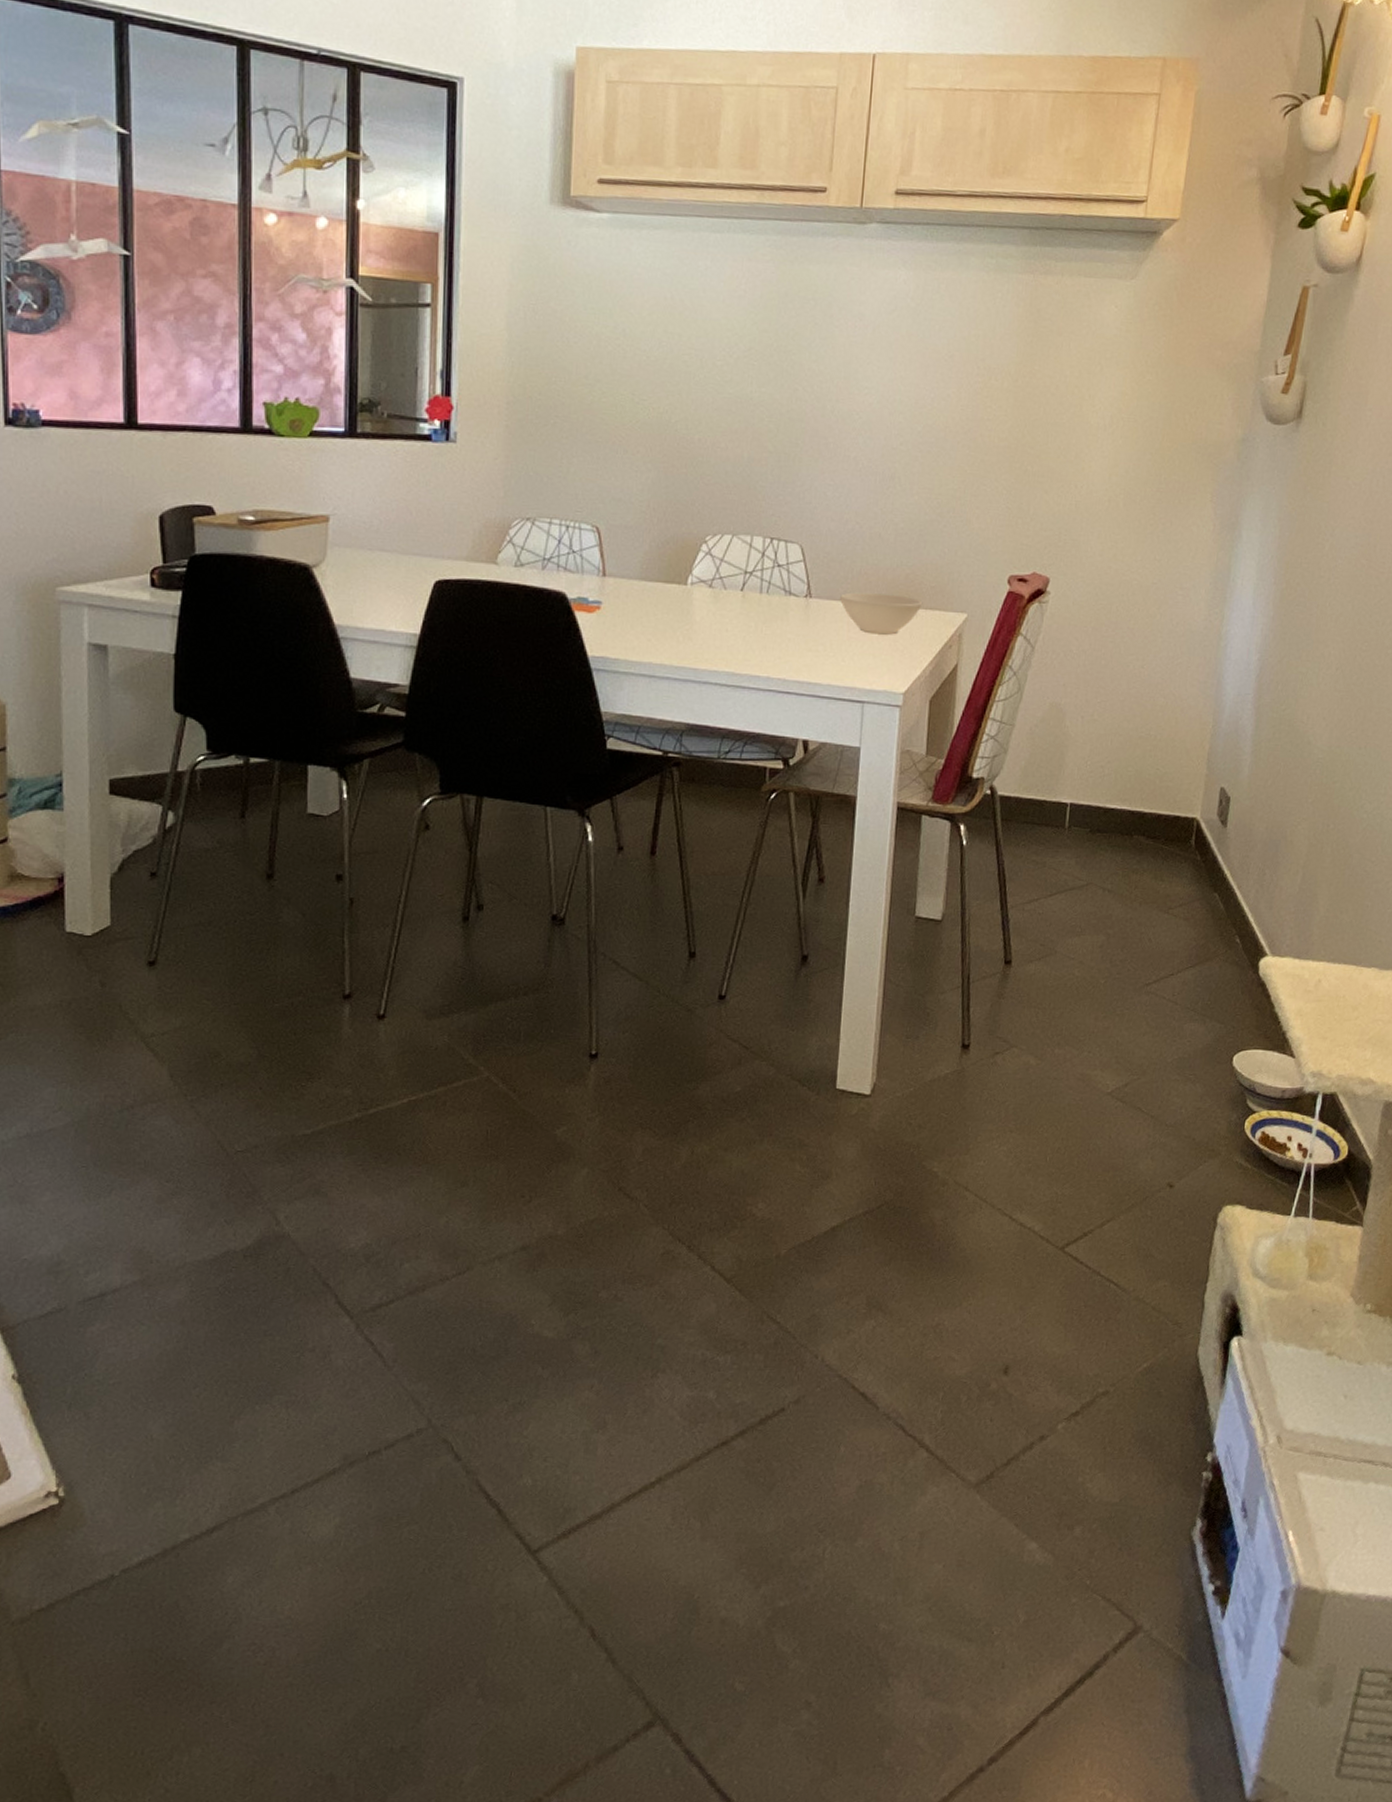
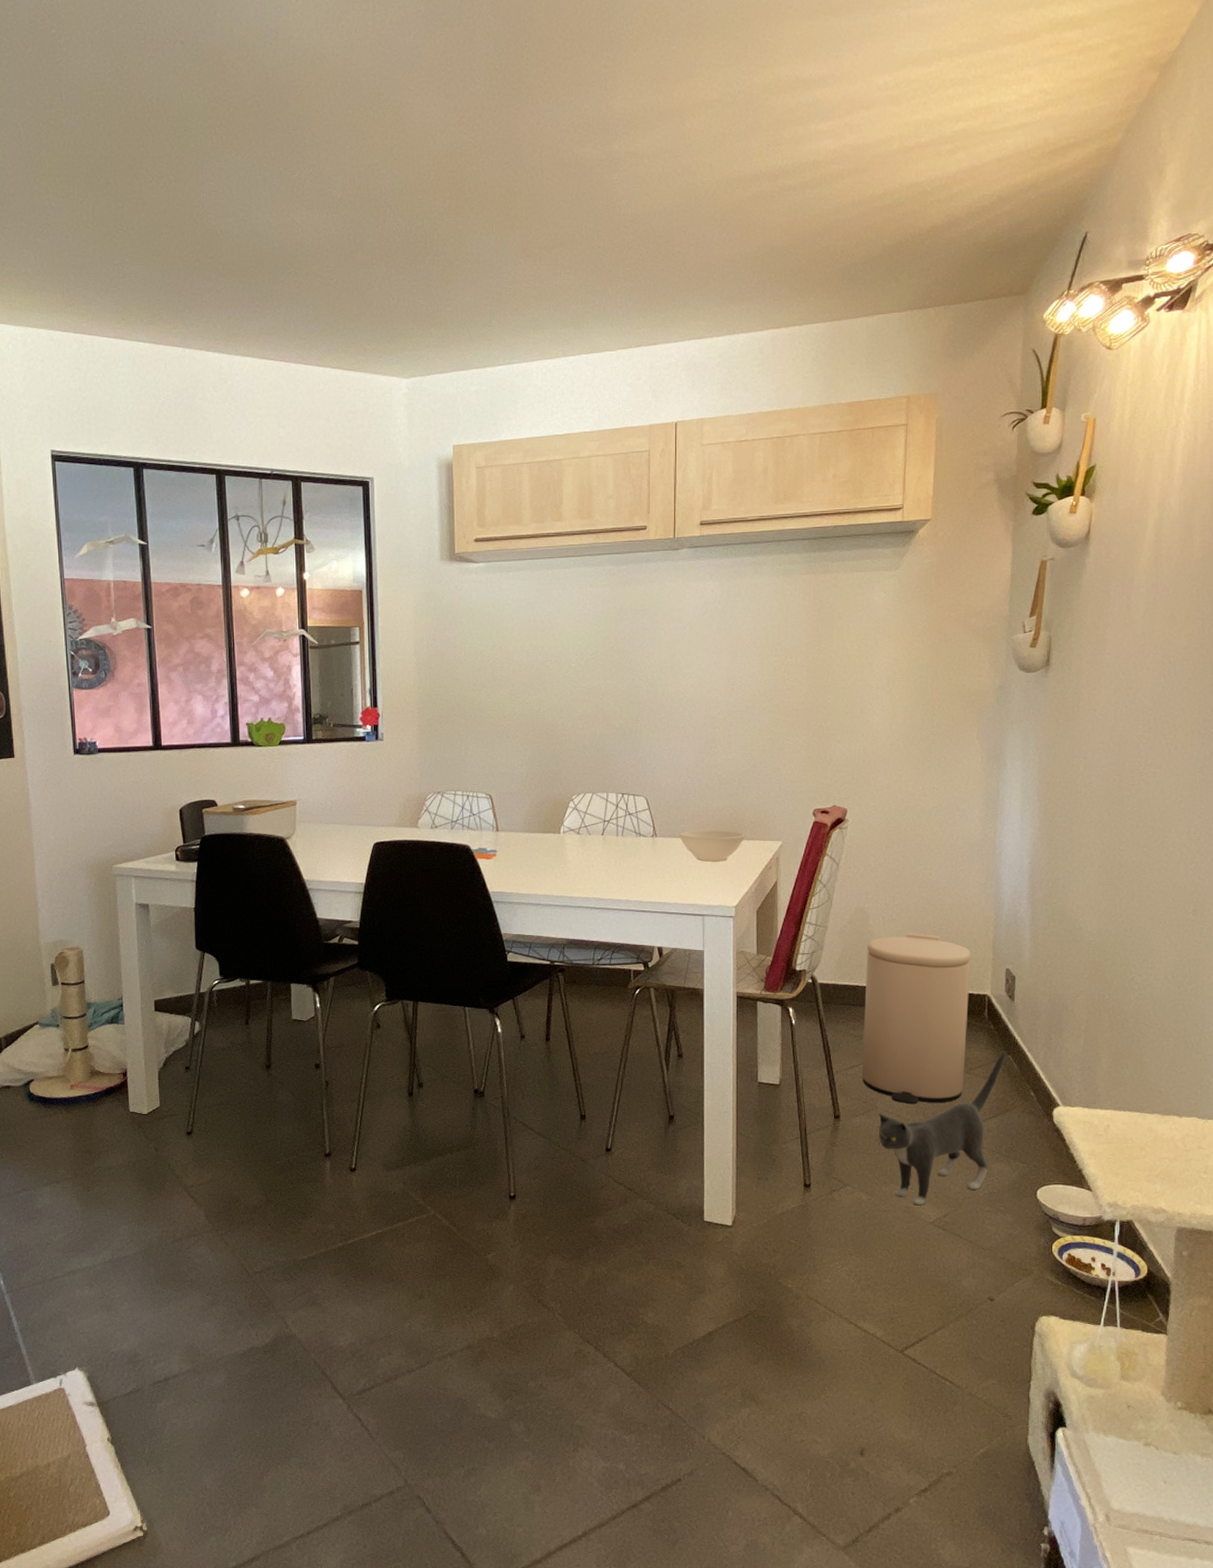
pedal bin: none [1041,738,1182,950] -> present [861,933,971,1105]
cat: none [1055,887,1213,1073] -> present [878,1050,1007,1206]

